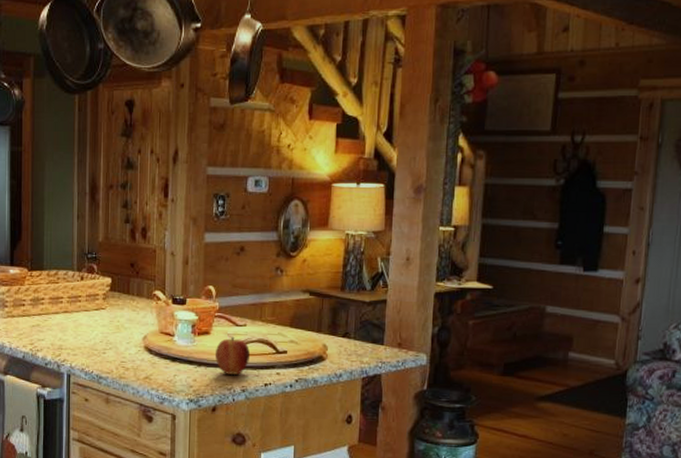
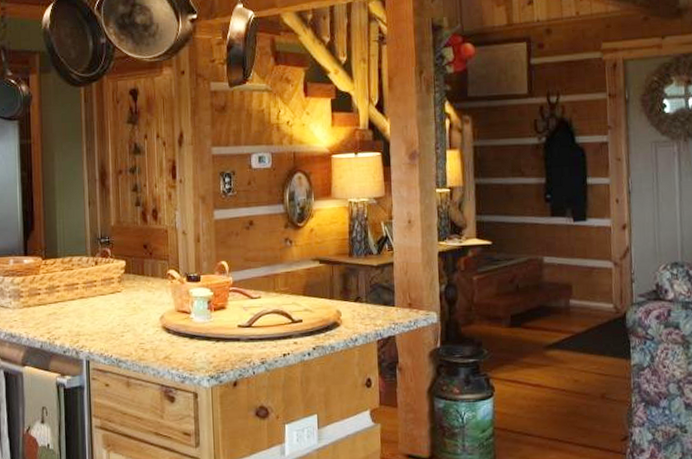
apple: present [214,336,251,375] -> none [232,309,267,348]

